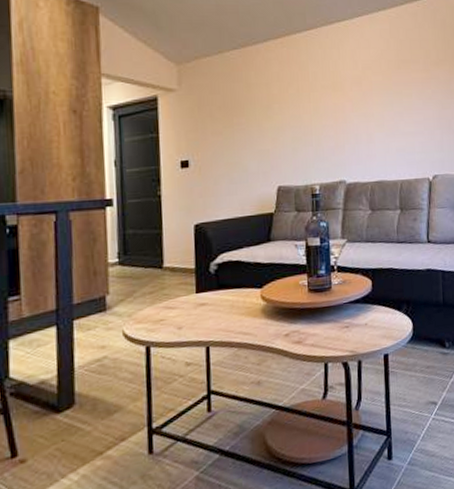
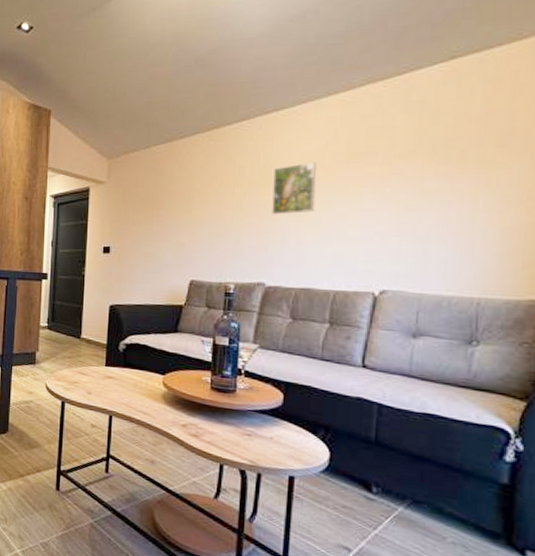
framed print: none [342,68,379,117] -> present [272,161,317,215]

